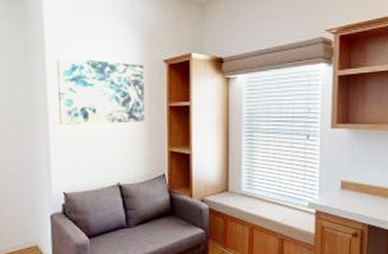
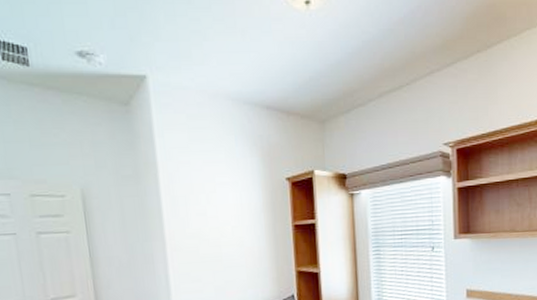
wall art: present [56,57,145,125] -> none [170,178,270,250]

